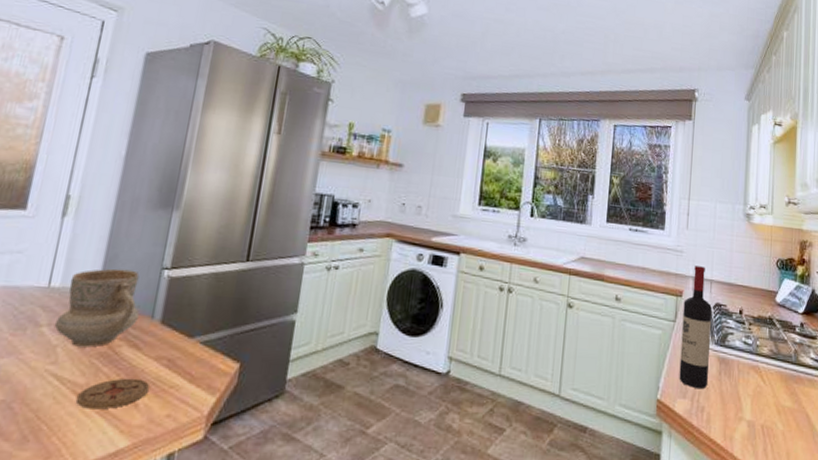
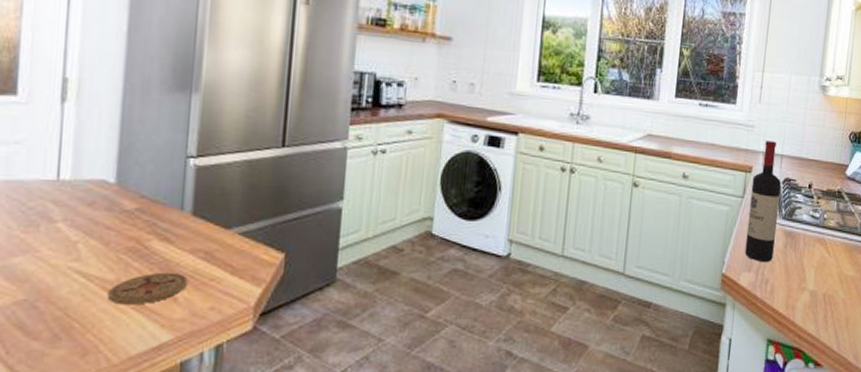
mug: present [54,268,139,347] -> none [70,158,166,242]

